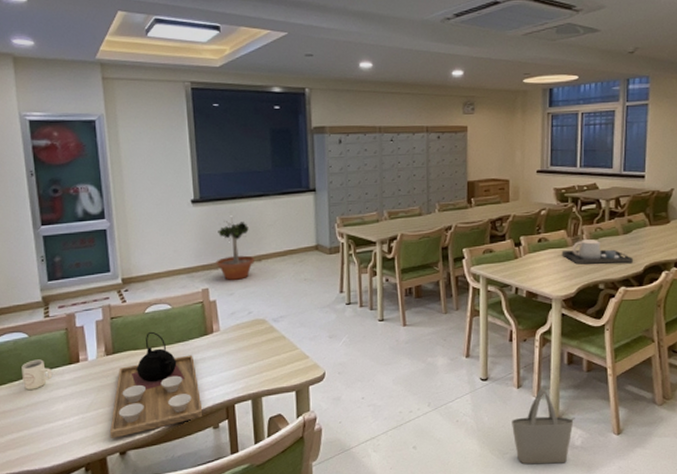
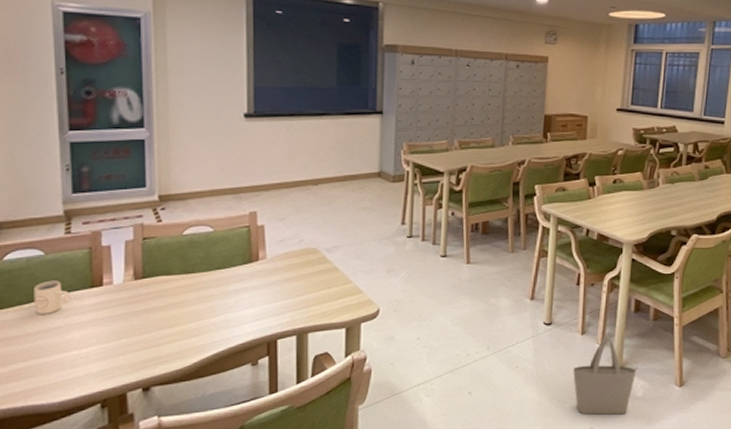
tea set: present [109,331,203,438] -> none [132,255,241,372]
potted tree: present [216,217,256,280] -> none [267,135,312,204]
teapot: present [561,239,634,265] -> none [636,183,708,211]

